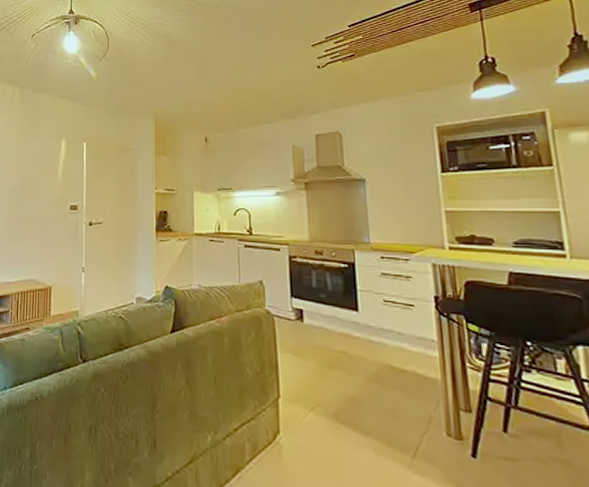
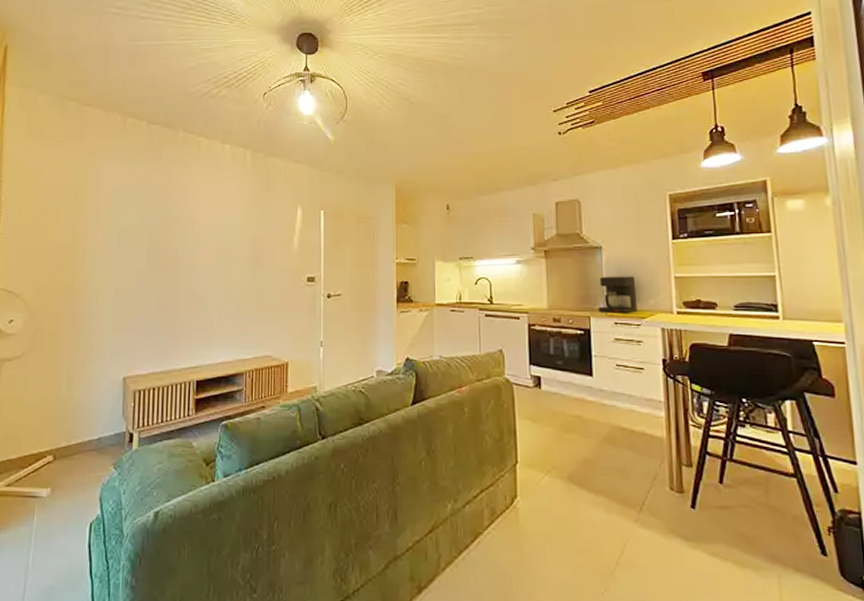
coffee maker: none [363,209,405,249] -> present [598,276,638,314]

